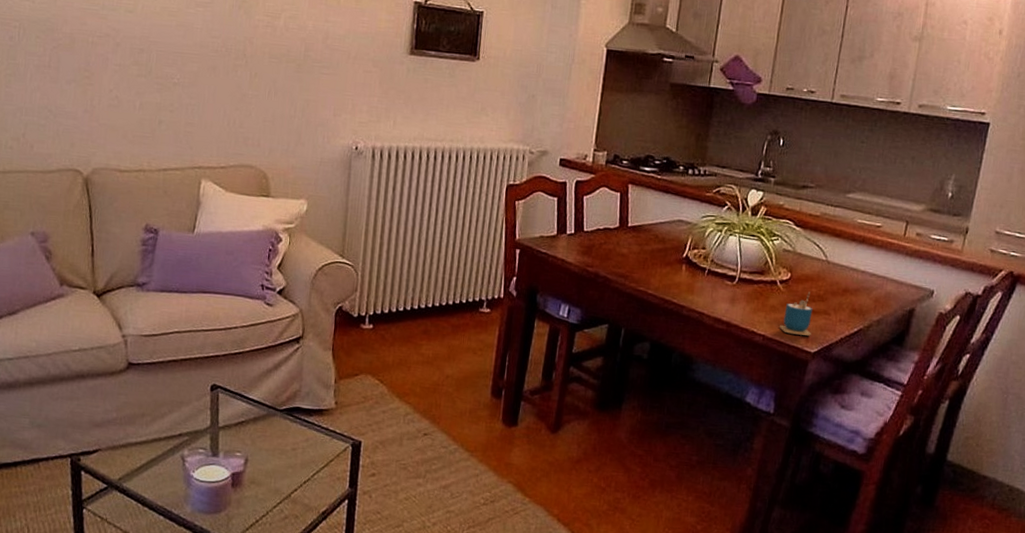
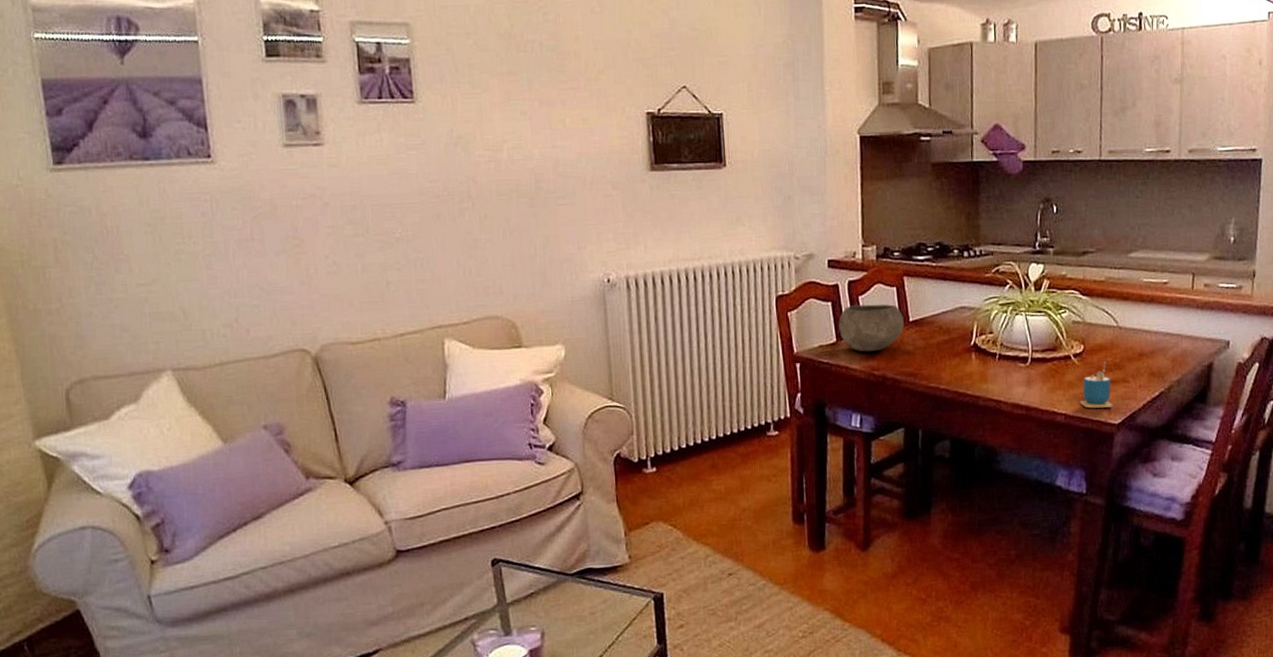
bowl: none [561,203,623,249] -> present [839,304,904,352]

